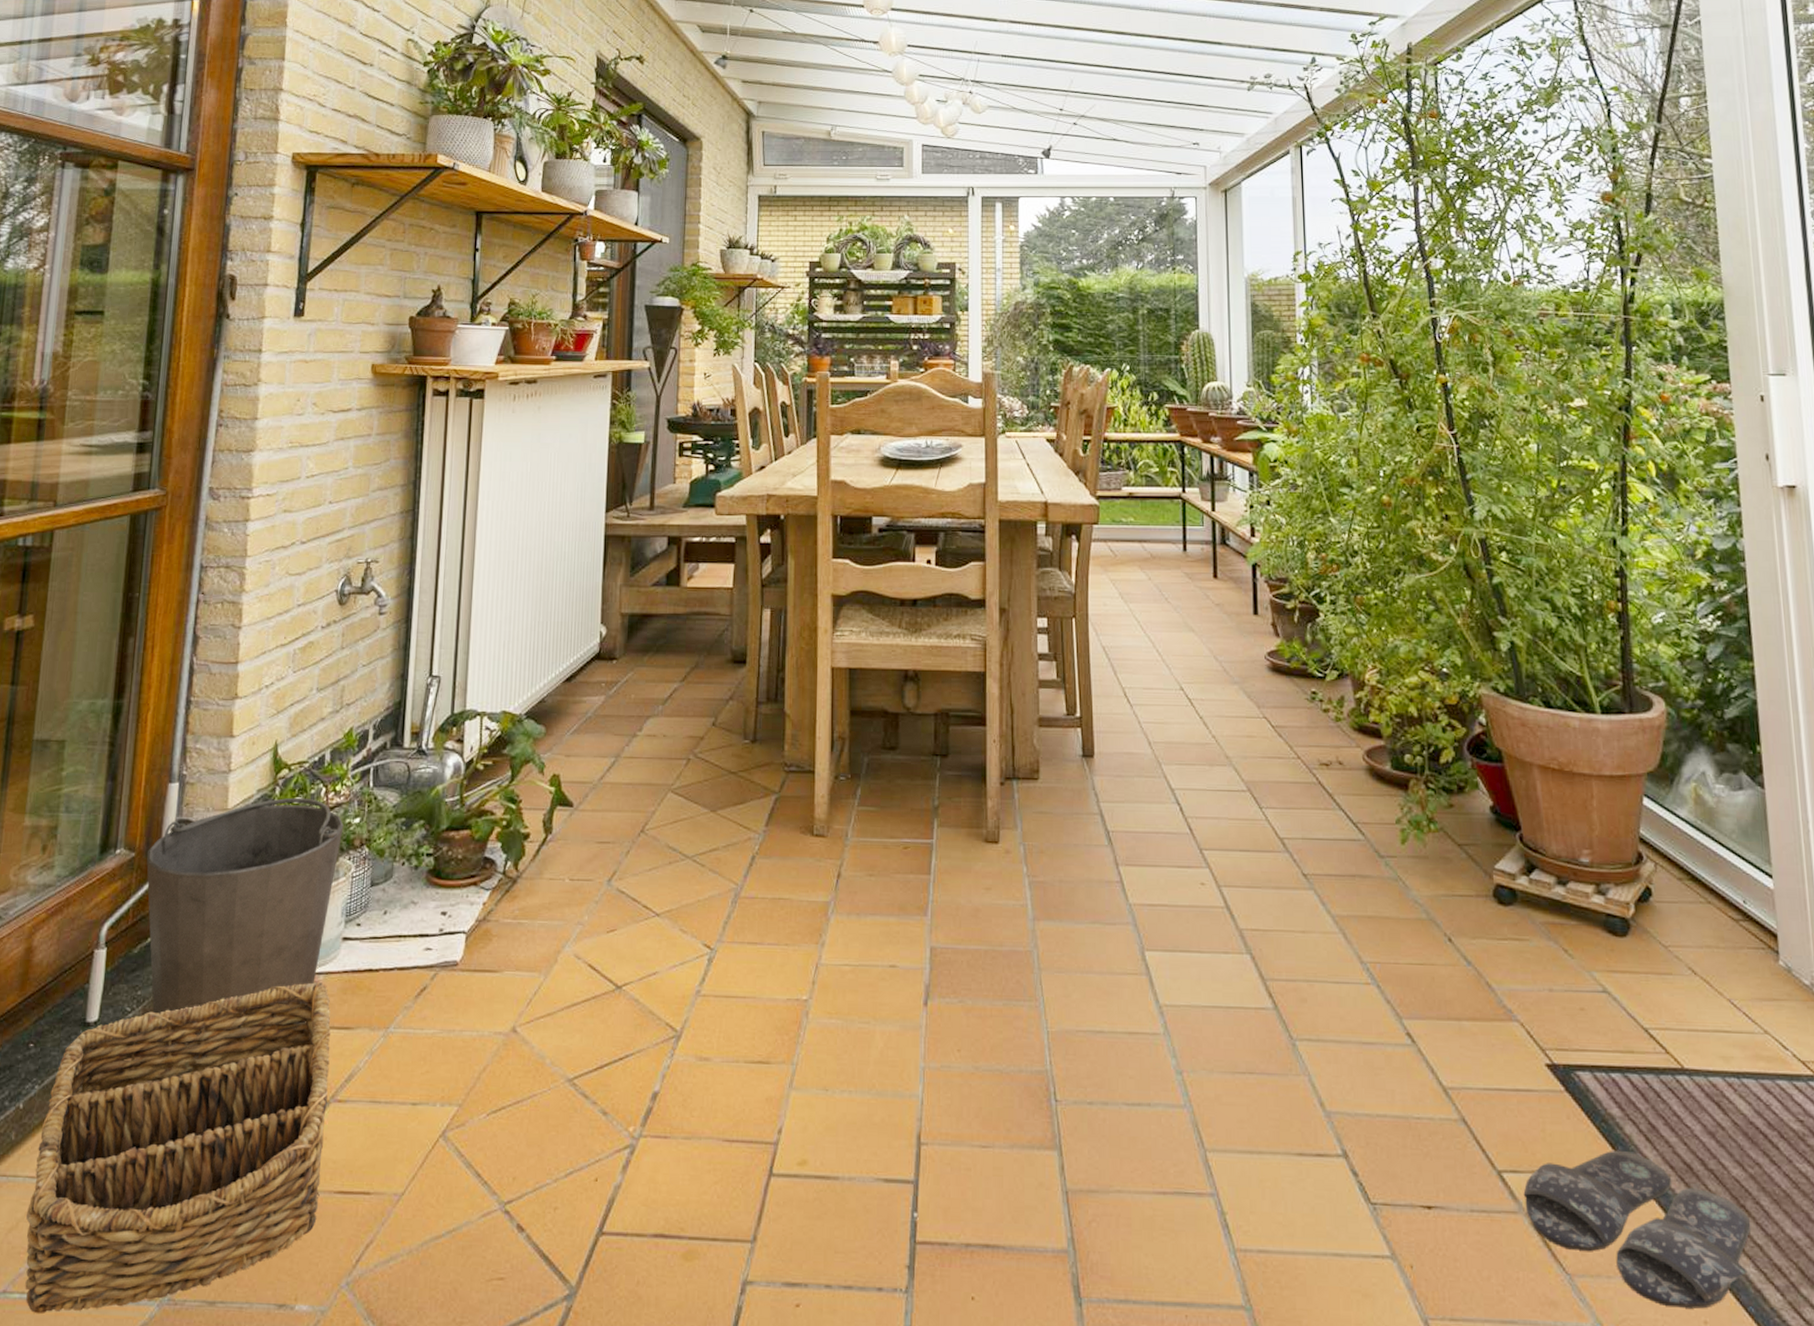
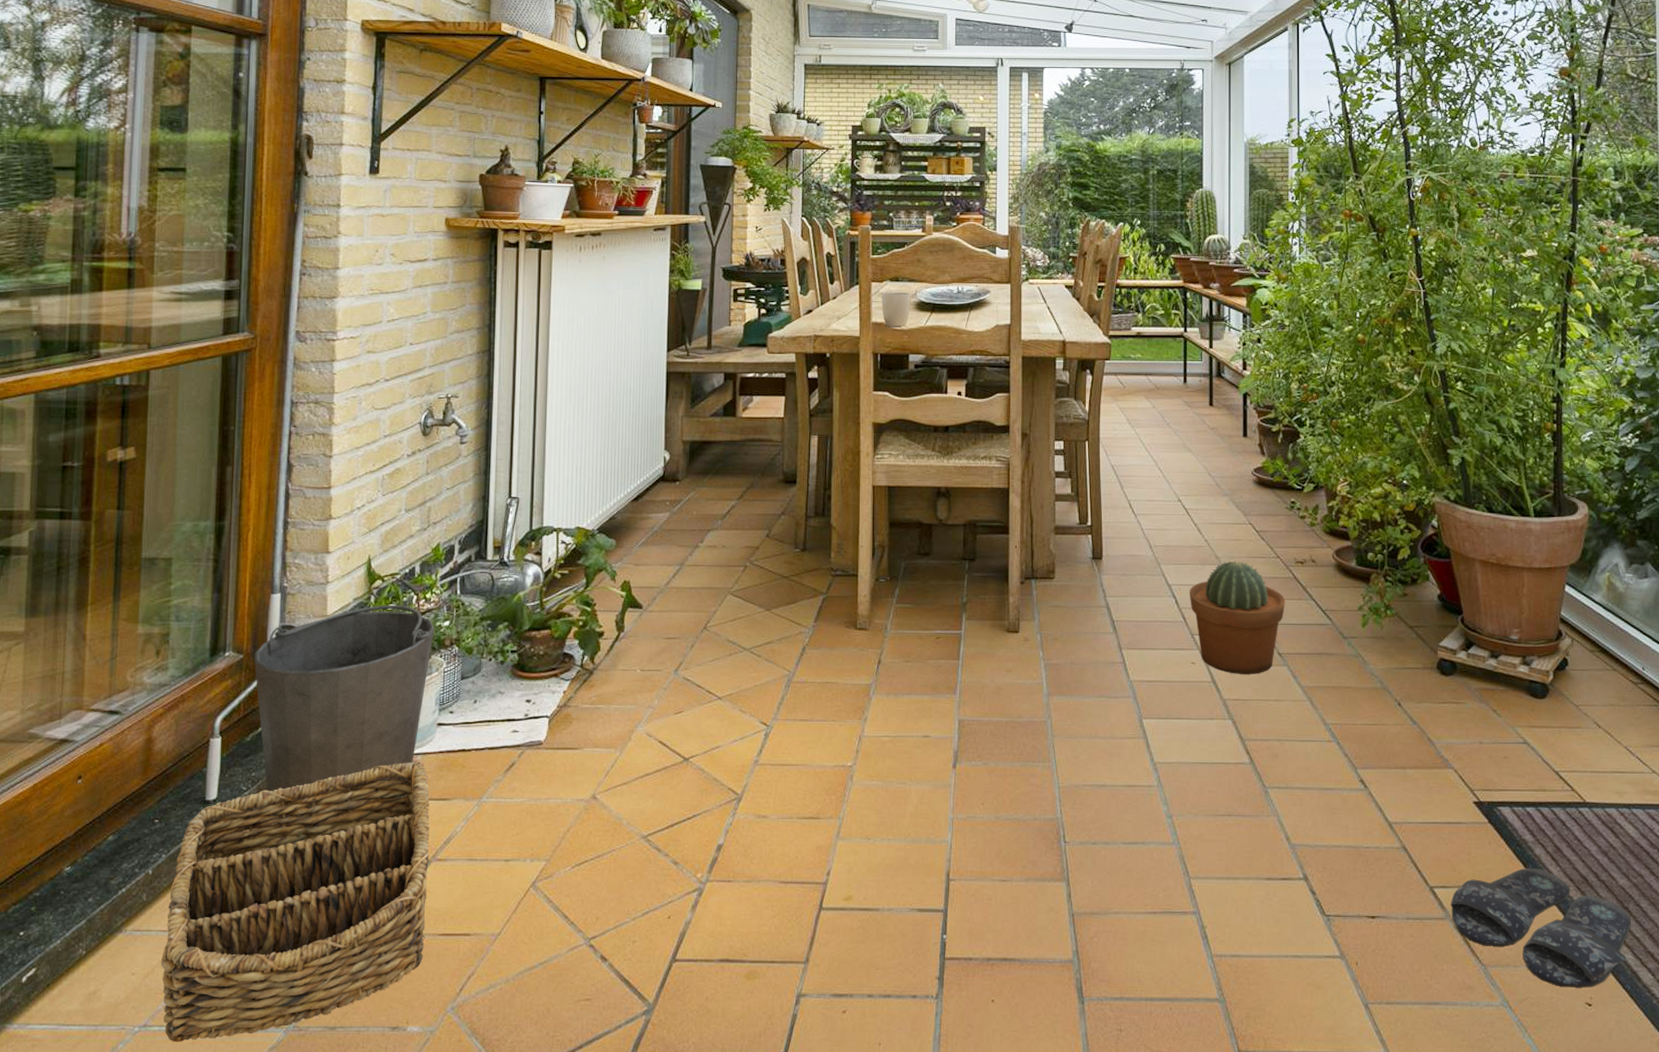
cup: none [841,446,874,485] -> present [881,292,911,326]
potted cactus: none [1195,761,1309,899] -> present [1189,560,1285,674]

